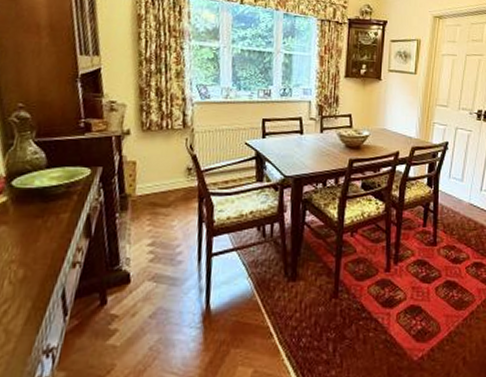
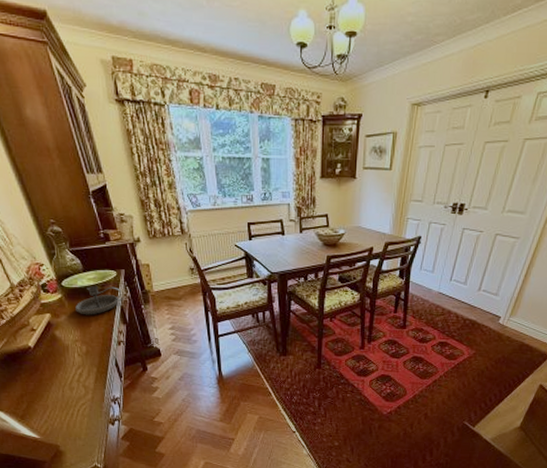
candlestick: none [22,185,95,226] -> present [75,285,125,315]

